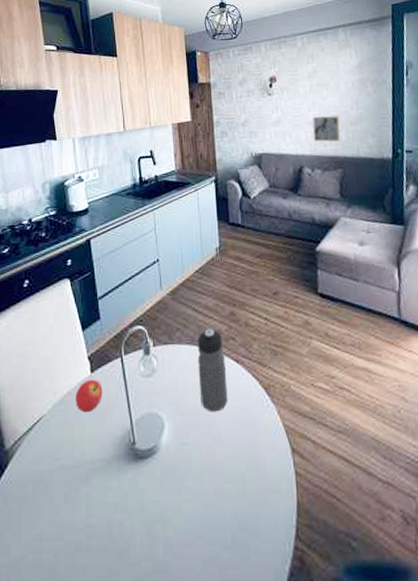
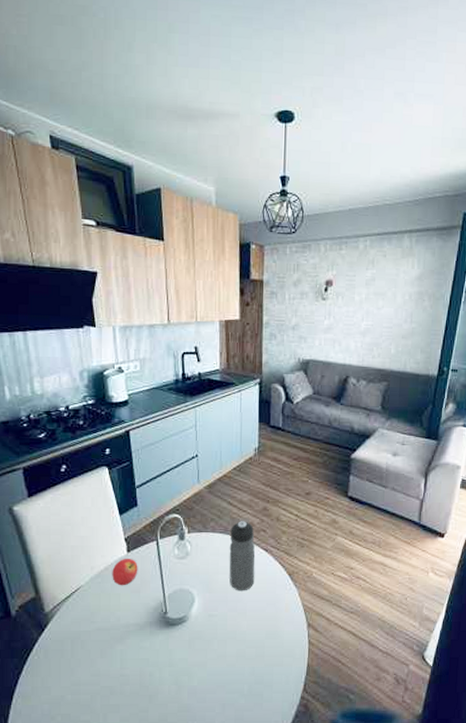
wall art: present [312,115,340,142] -> none [362,327,391,355]

